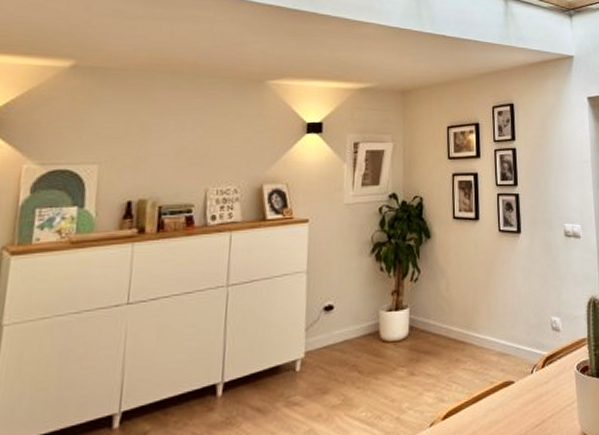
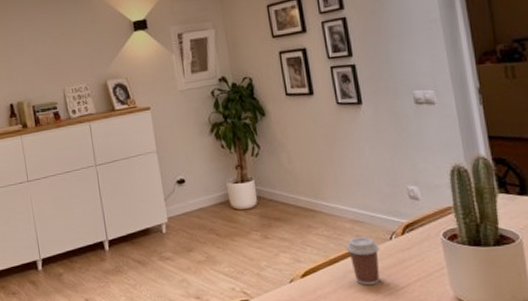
coffee cup: none [491,371,521,425] -> present [346,237,380,285]

